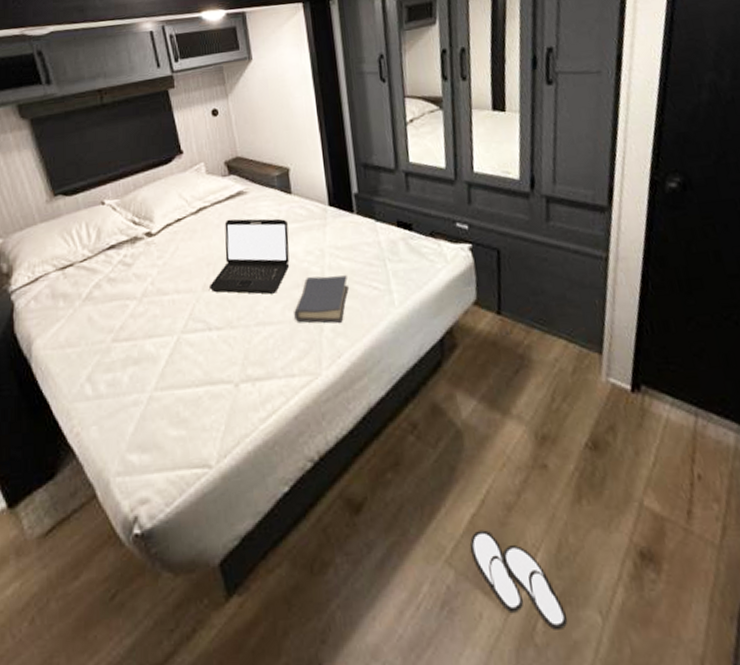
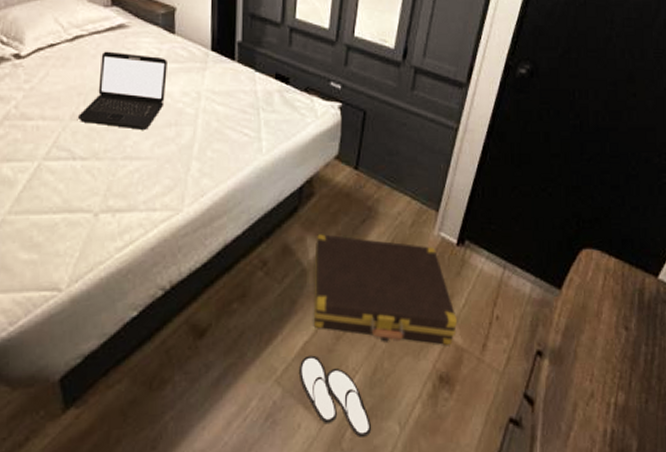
hardback book: present [294,275,349,323] -> none [163,117,220,164]
suitcase: none [467,389,650,513] -> present [313,234,457,345]

